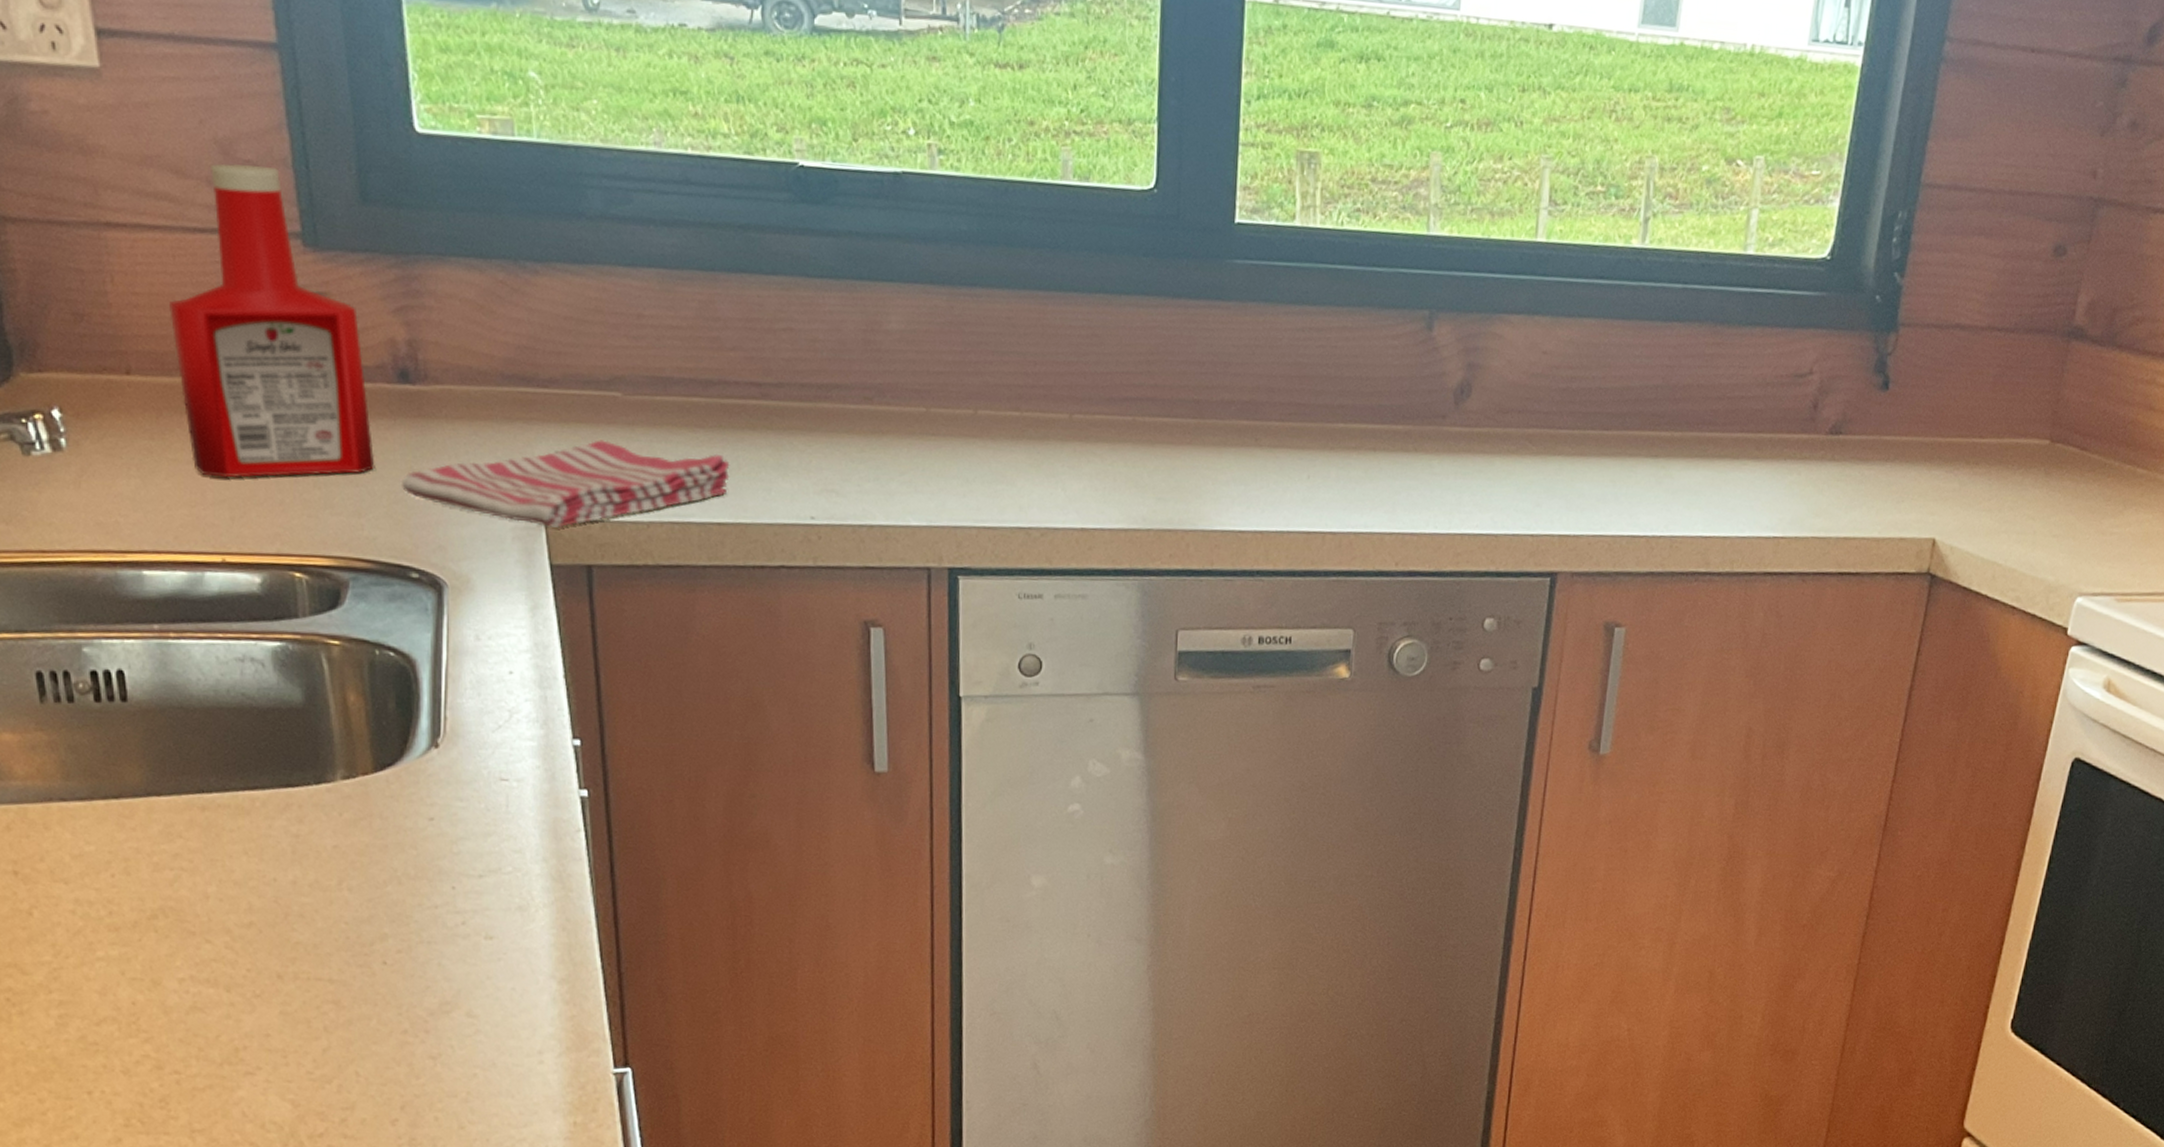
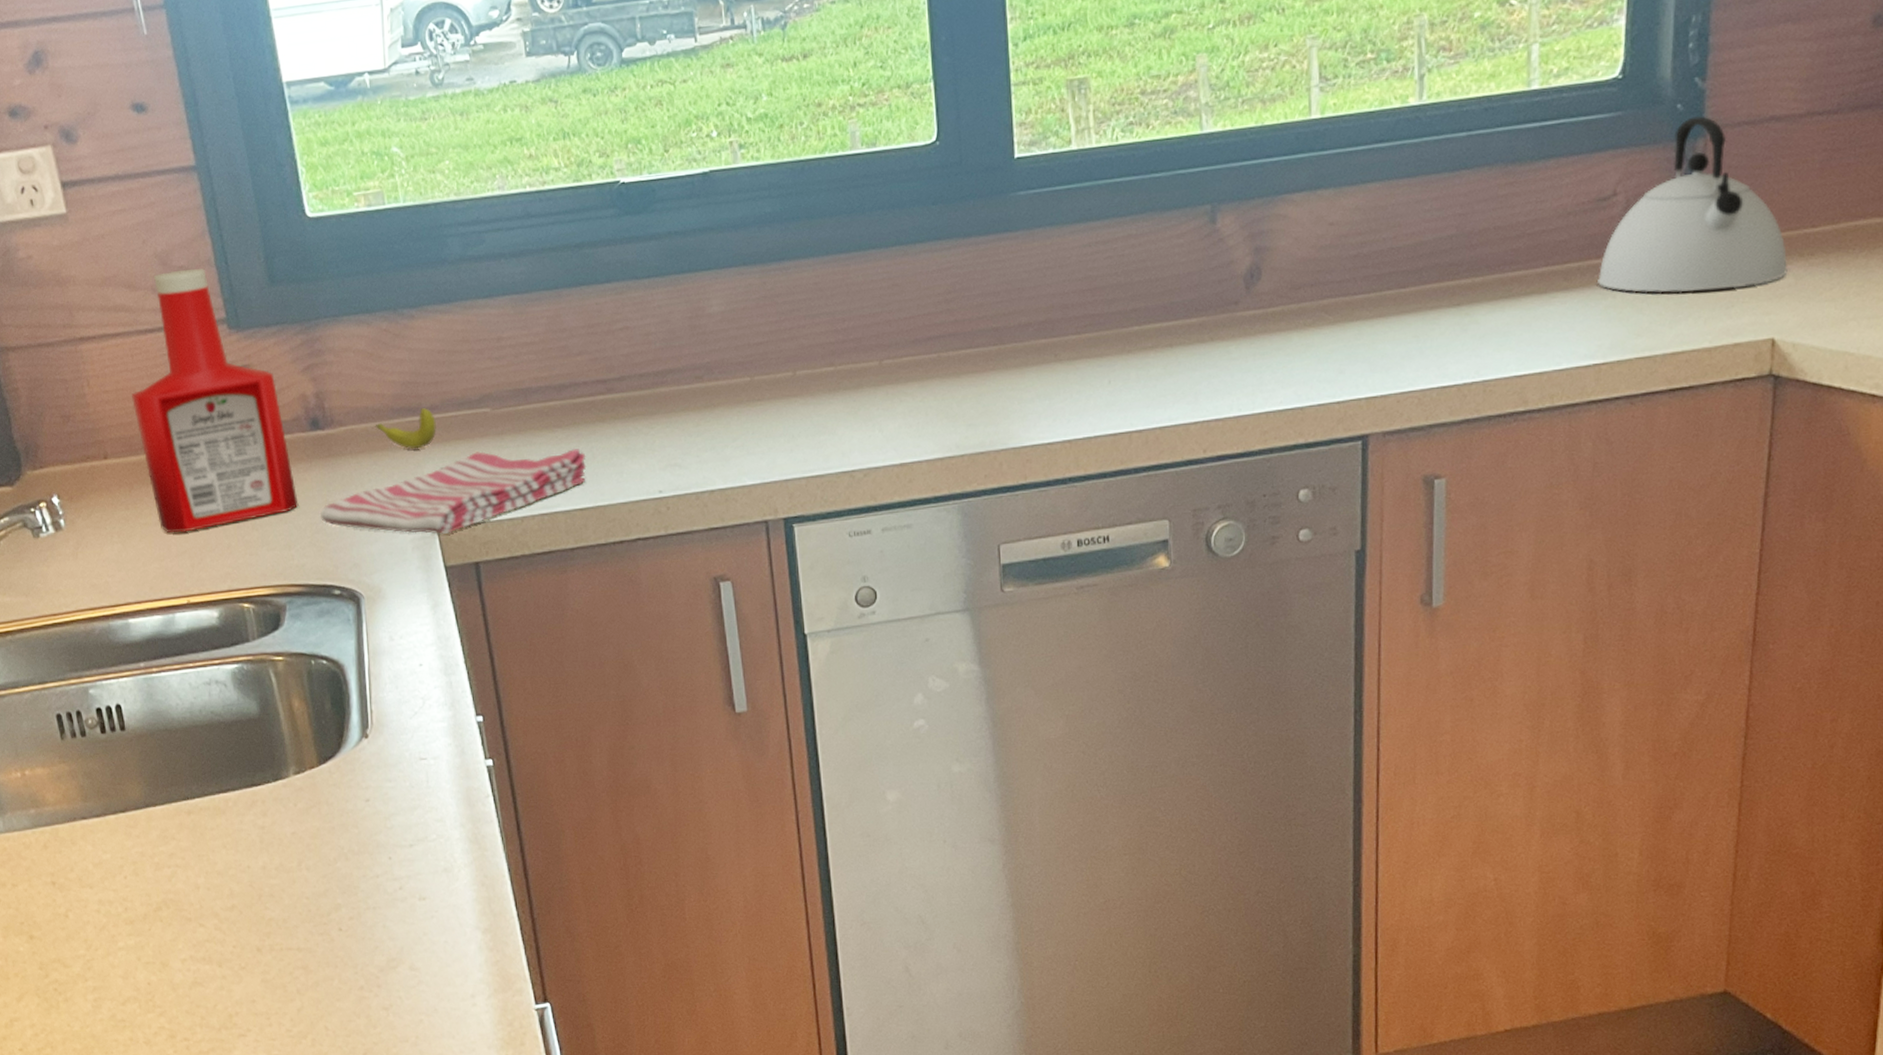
banana: none [478,378,554,426] -> present [375,407,436,449]
kettle: none [1786,310,1955,485] -> present [1598,116,1788,294]

